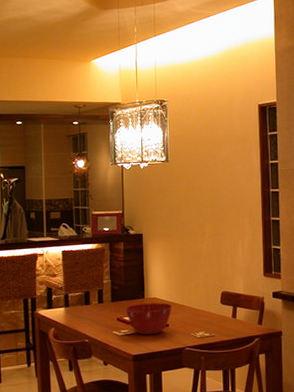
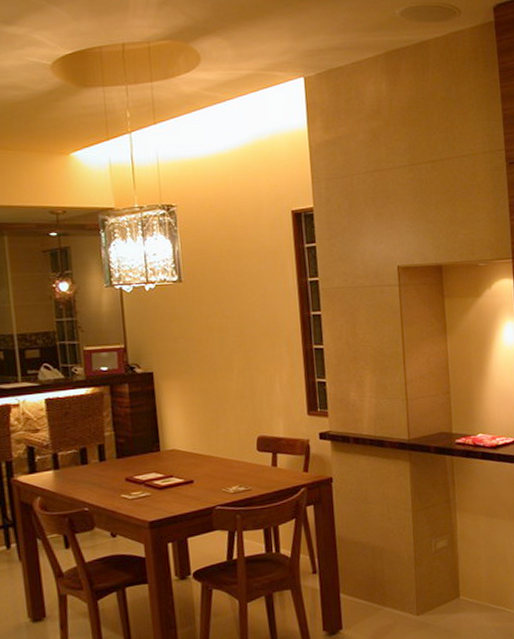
mixing bowl: present [125,303,172,335] -> none [135,454,197,496]

